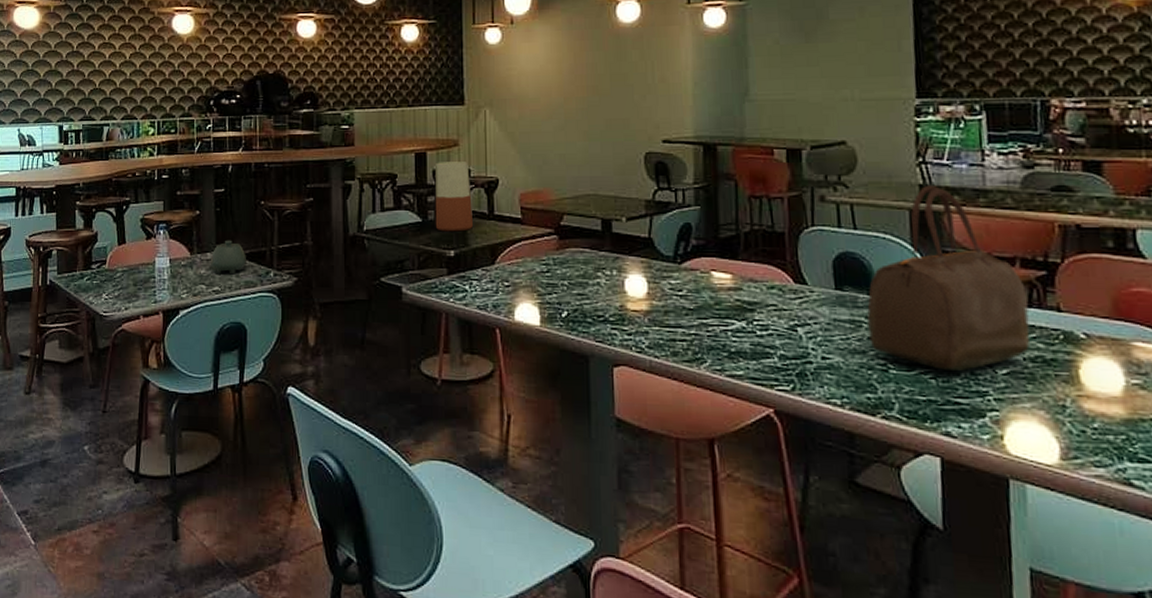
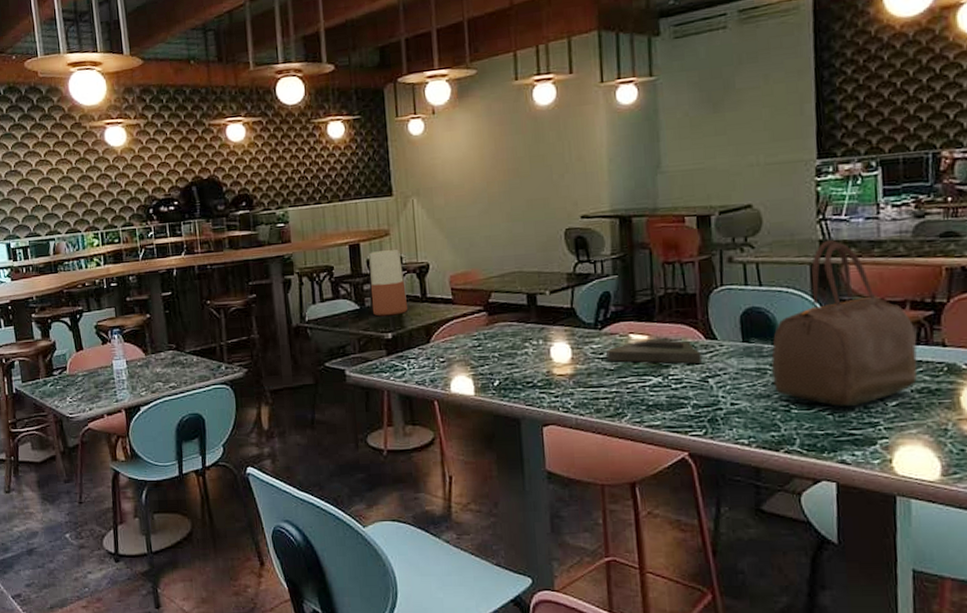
sugar bowl: present [210,240,246,275] -> none [164,339,198,372]
napkin holder: none [686,278,791,309] -> present [606,337,703,364]

